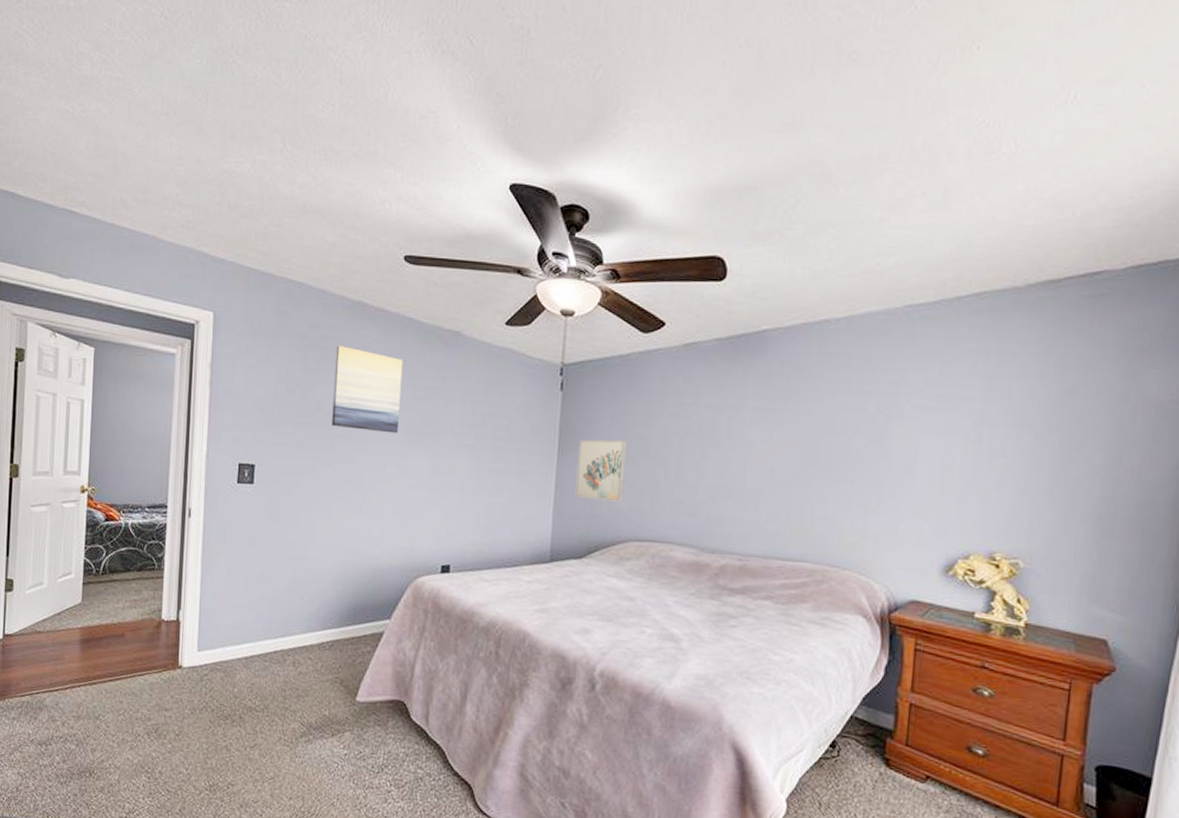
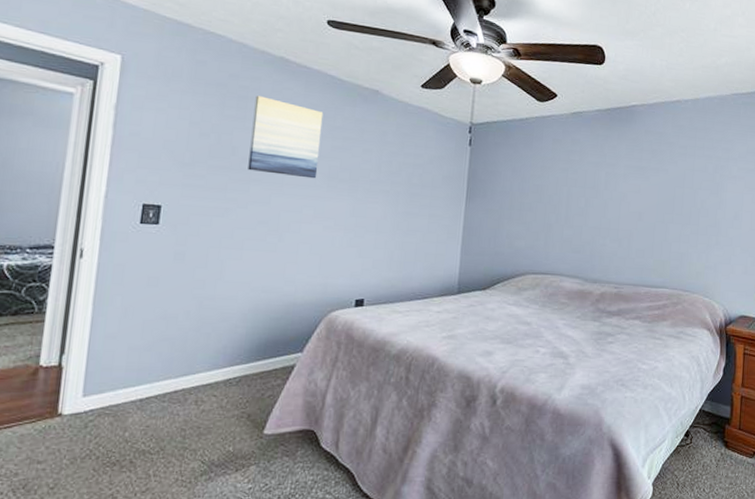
wall art: present [575,439,627,502] -> none [480,187,526,241]

